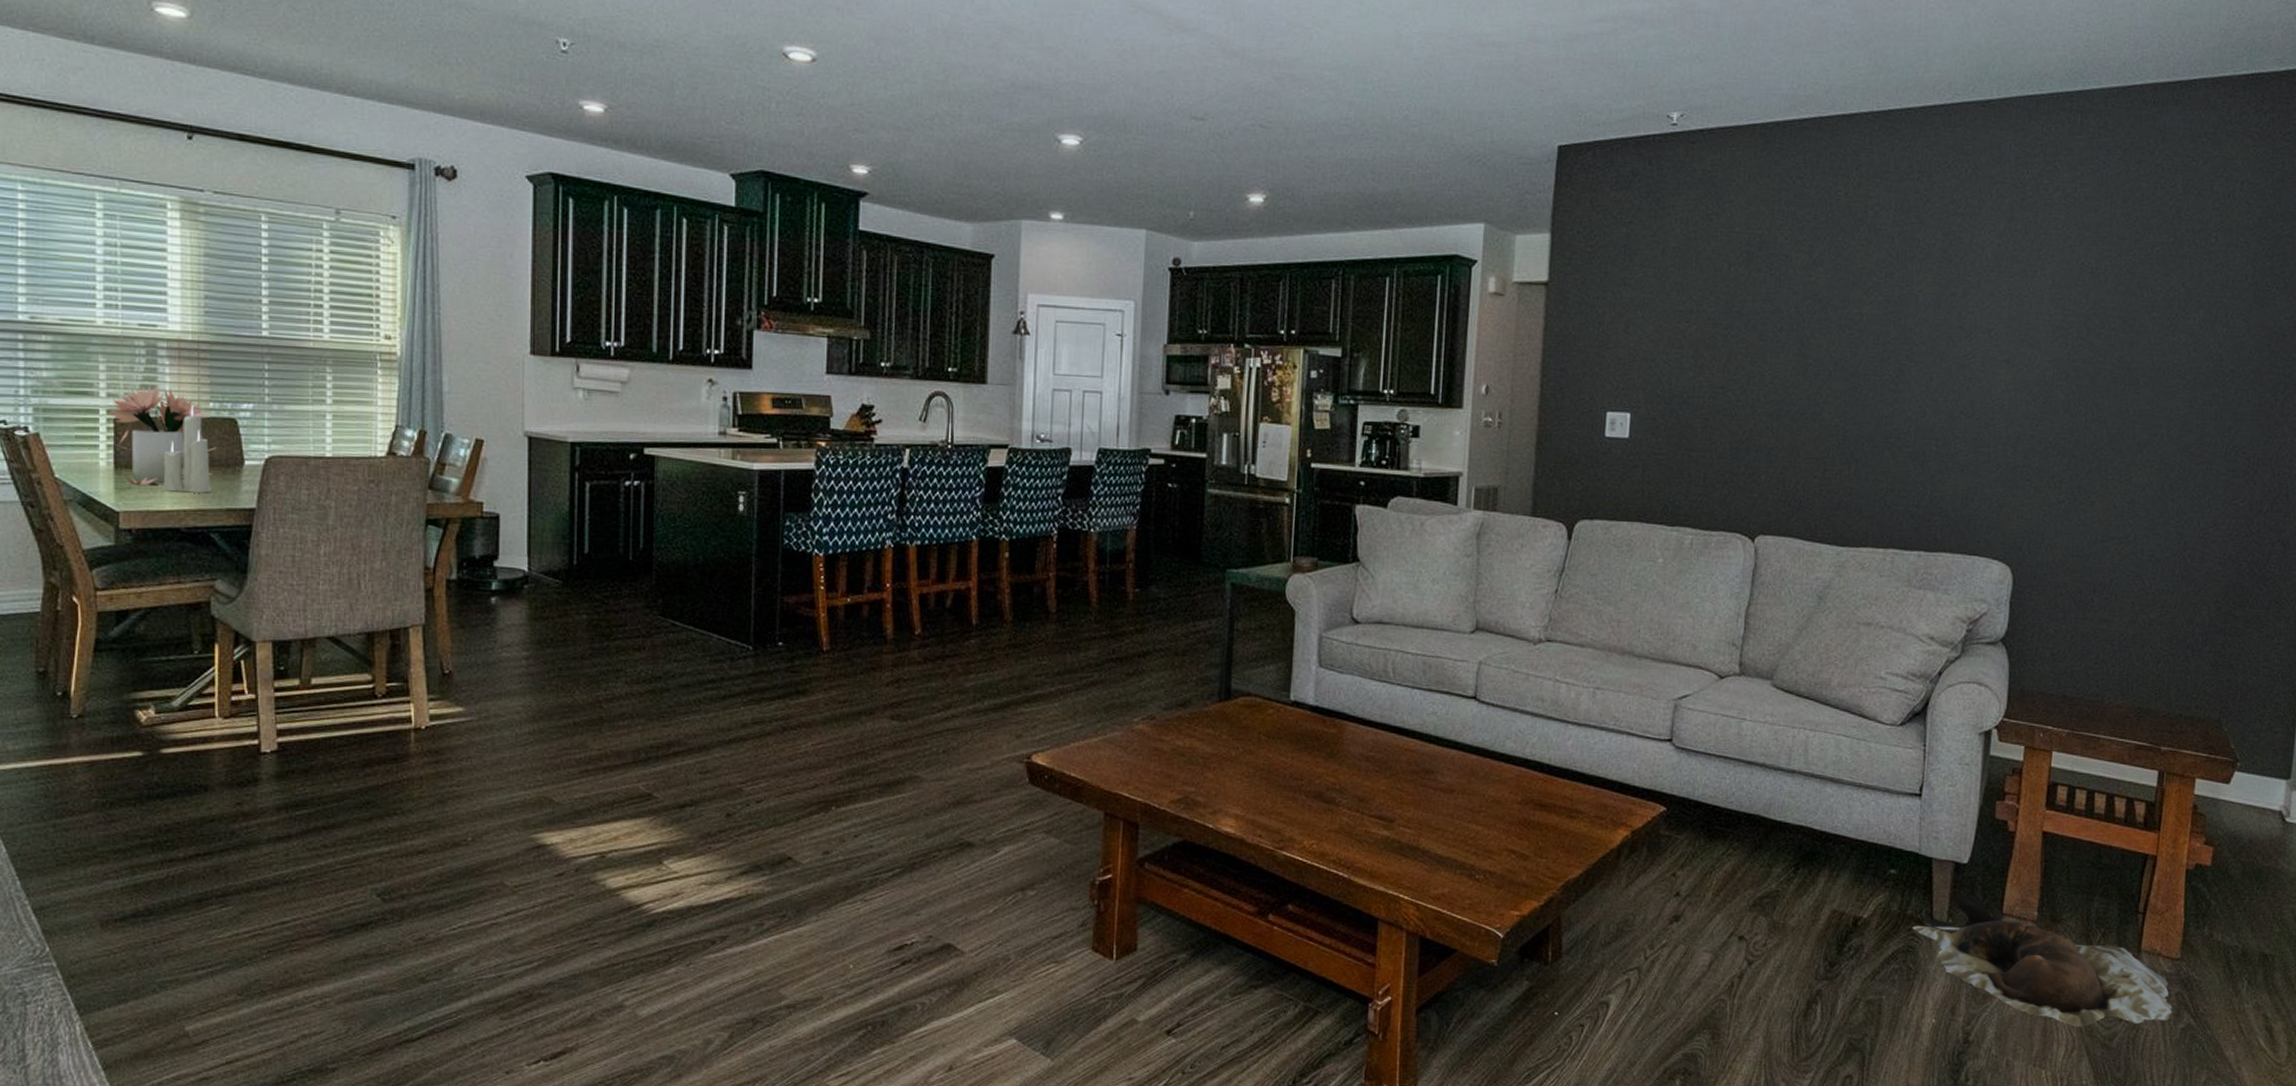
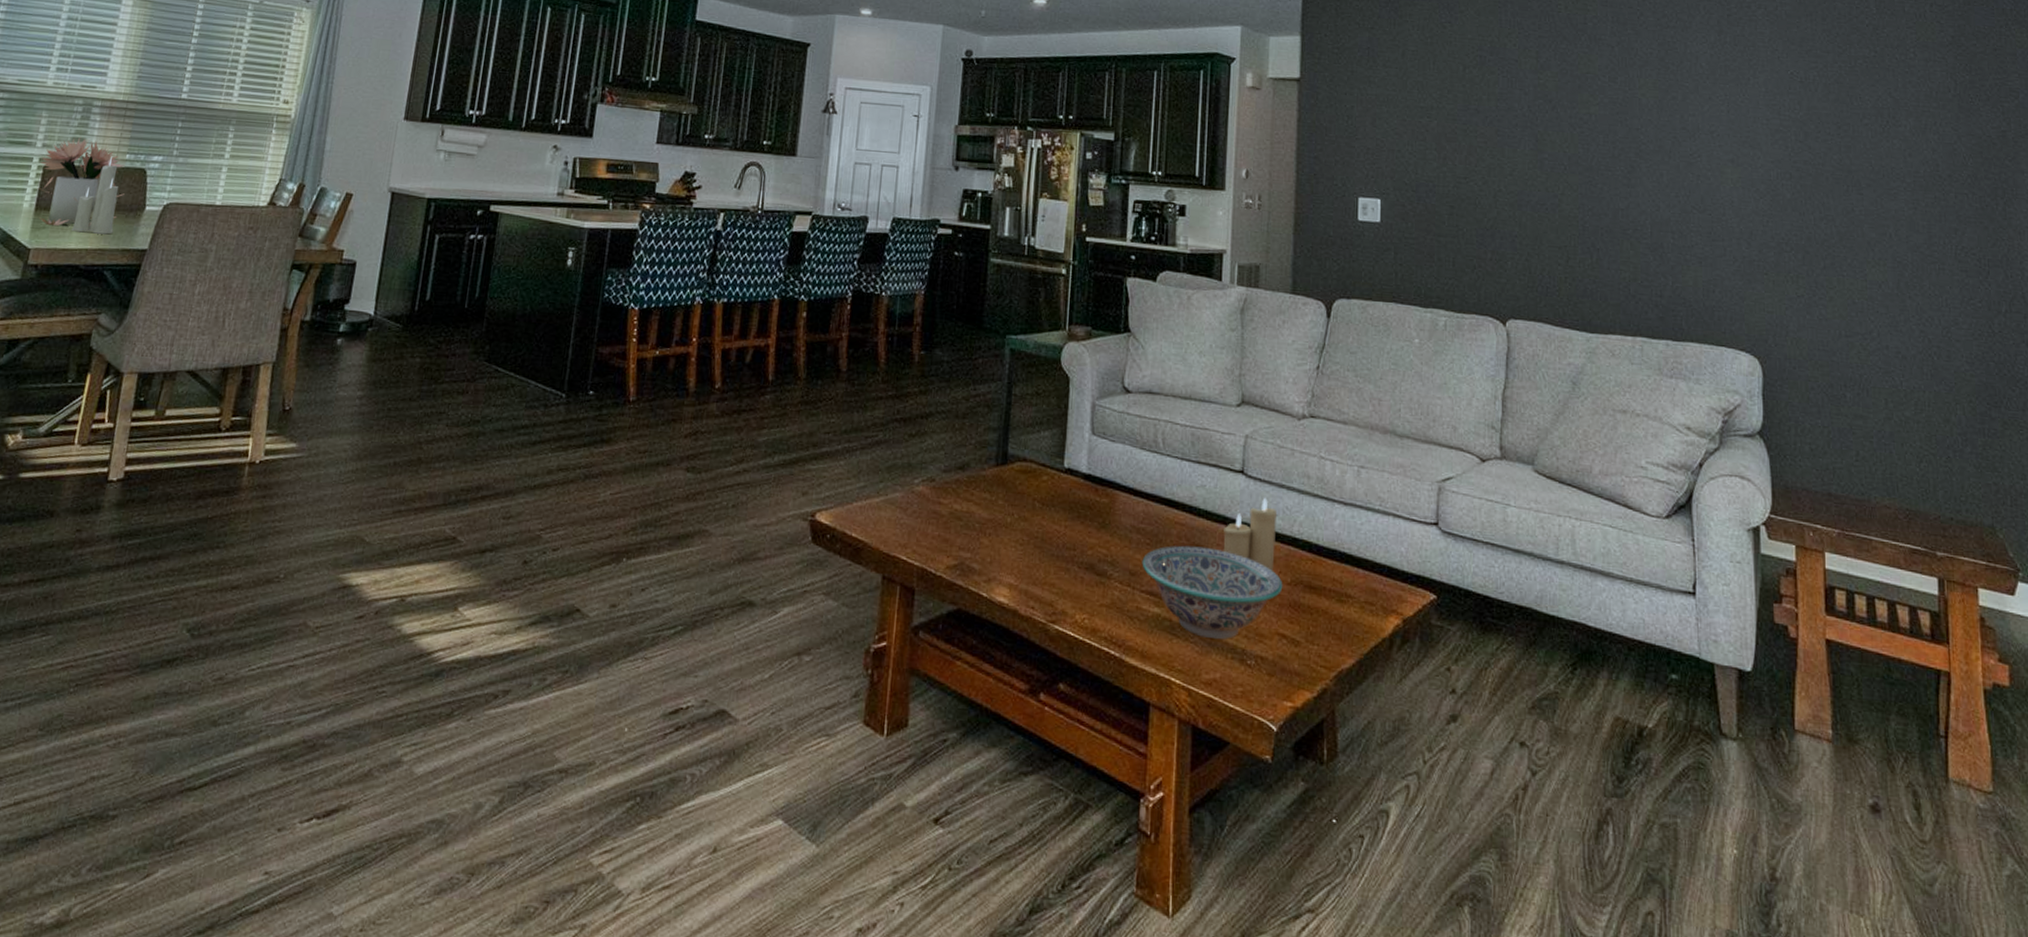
decorative bowl: none [1370,771,1514,858] -> present [1142,545,1283,640]
candle: none [1453,721,1510,791] -> present [1223,497,1278,571]
dog bed: present [1912,895,2172,1027] -> none [1701,707,1993,868]

